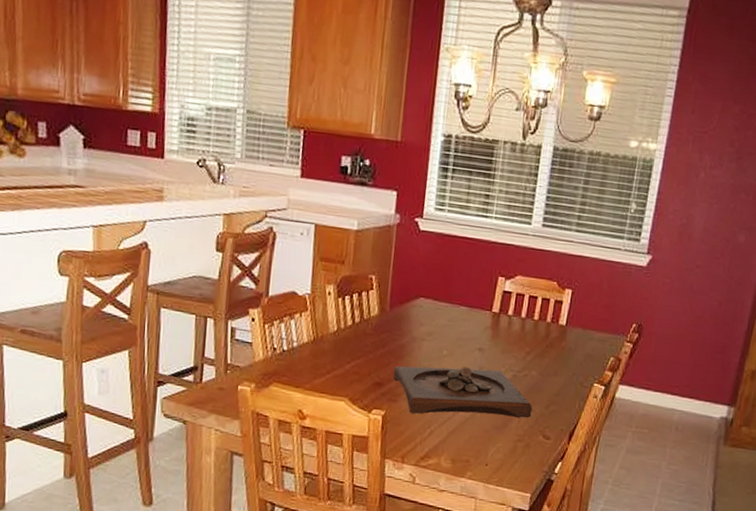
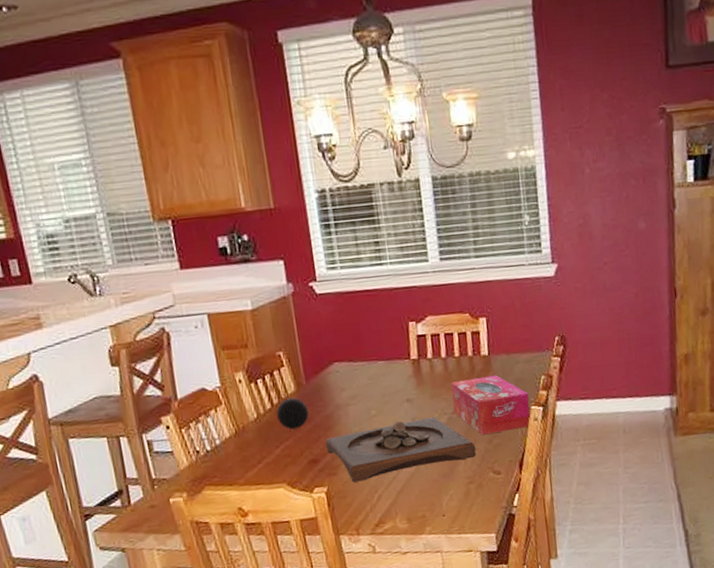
decorative ball: none [354,320,386,351] -> present [276,397,309,430]
tissue box: none [520,342,594,402] -> present [451,375,531,436]

